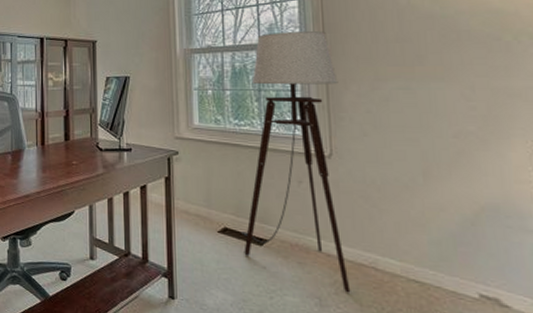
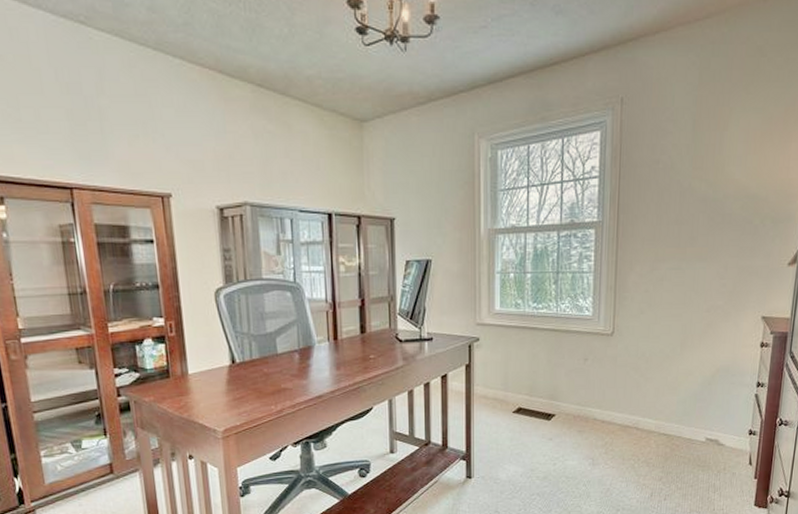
floor lamp: present [240,31,351,293] -> none [532,212,626,451]

